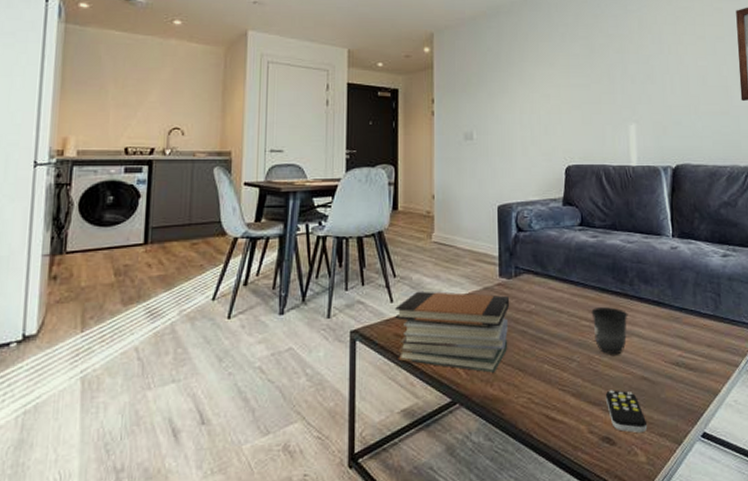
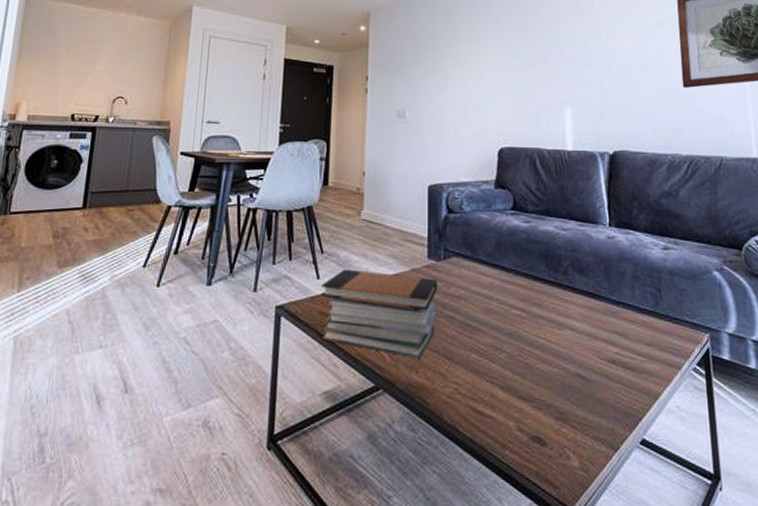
mug: present [591,307,628,354] -> none [522,296,562,347]
remote control: present [605,390,648,434] -> none [536,385,581,435]

